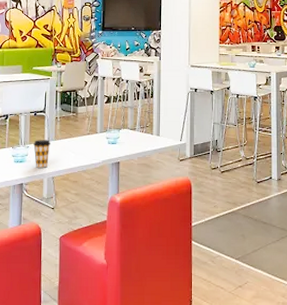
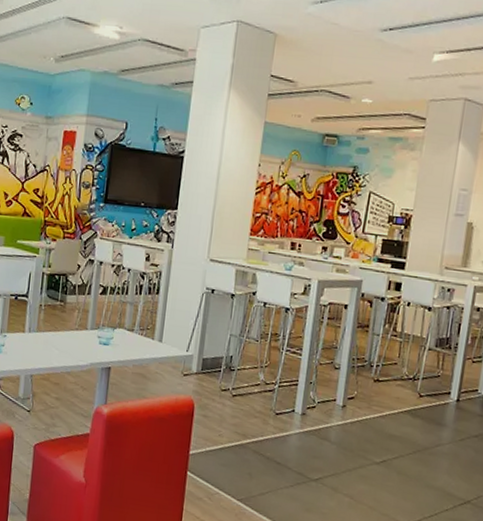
coffee cup: present [33,140,51,168] -> none [11,329,33,363]

